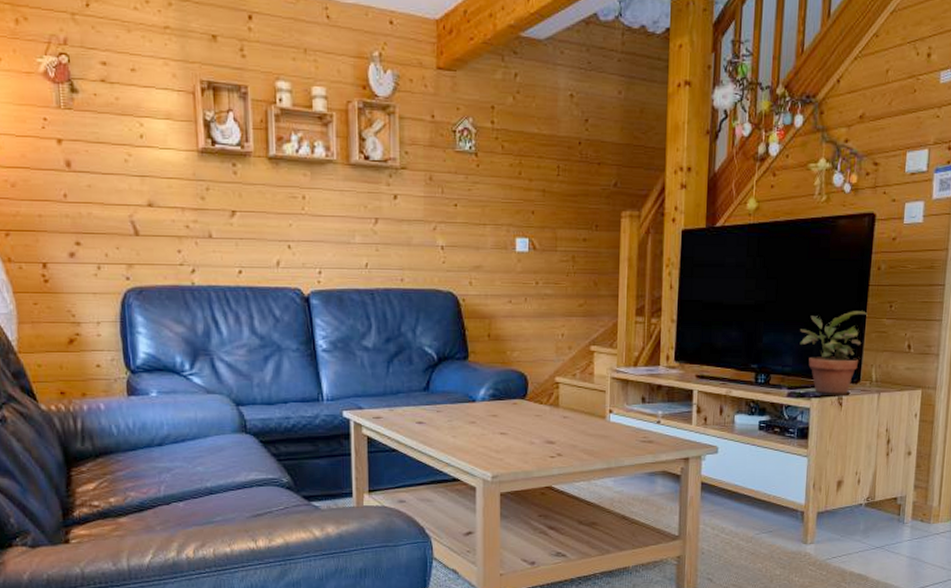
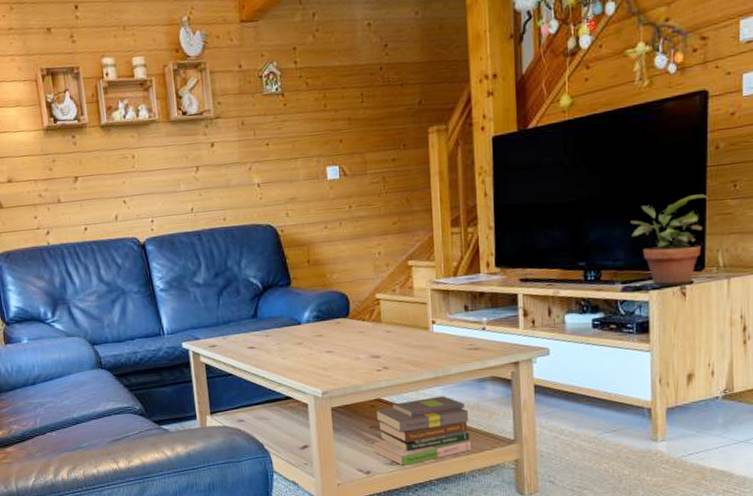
books: none [540,488,638,557] -> present [373,396,472,466]

